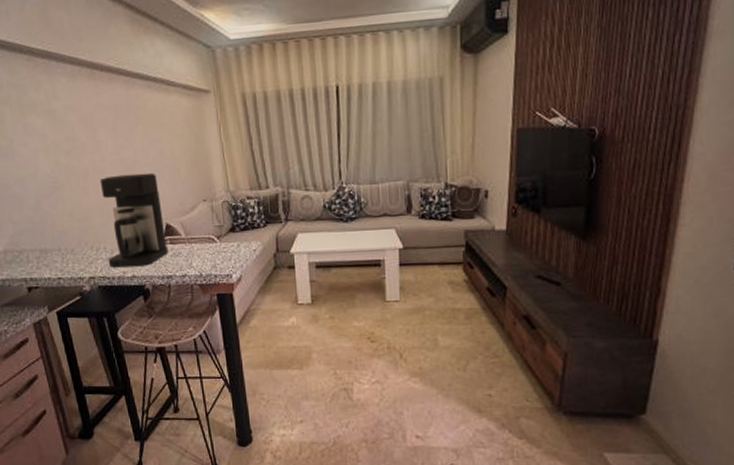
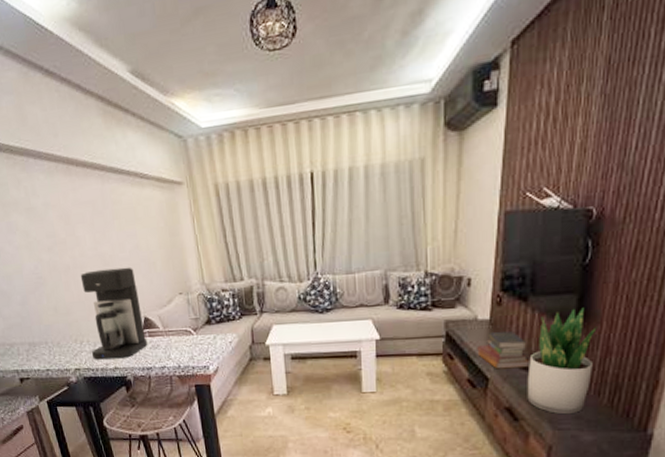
books: none [495,242,544,278] -> present [477,331,529,369]
planter: none [542,219,604,322] -> present [527,307,597,415]

